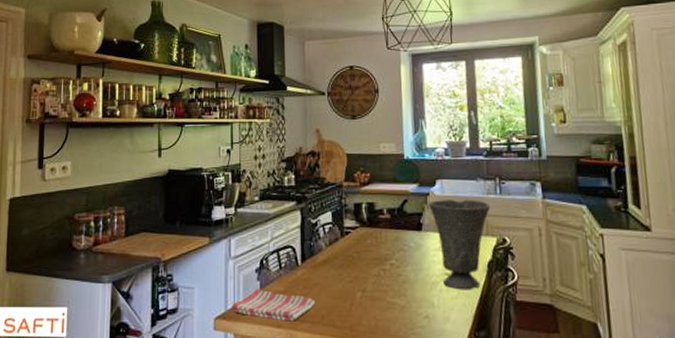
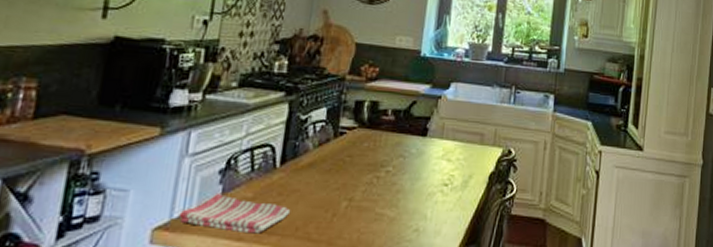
vase: present [429,199,491,290] -> none [439,104,503,203]

